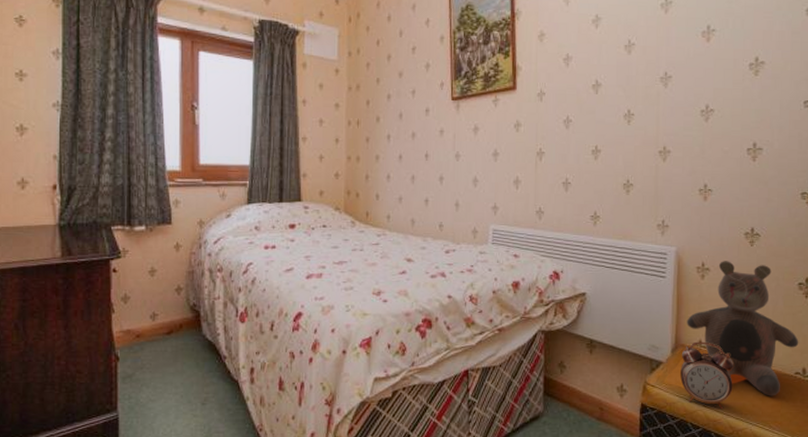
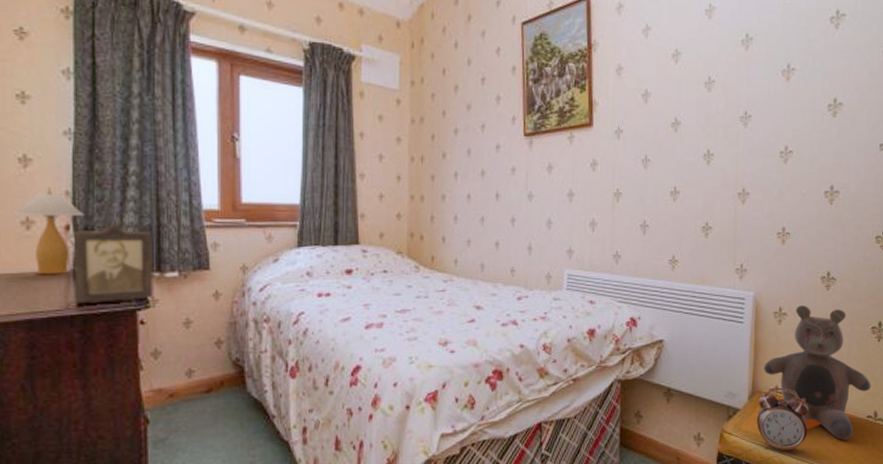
table lamp: none [11,151,69,227] -> present [13,186,85,274]
photo frame: none [59,184,125,254] -> present [73,224,154,304]

